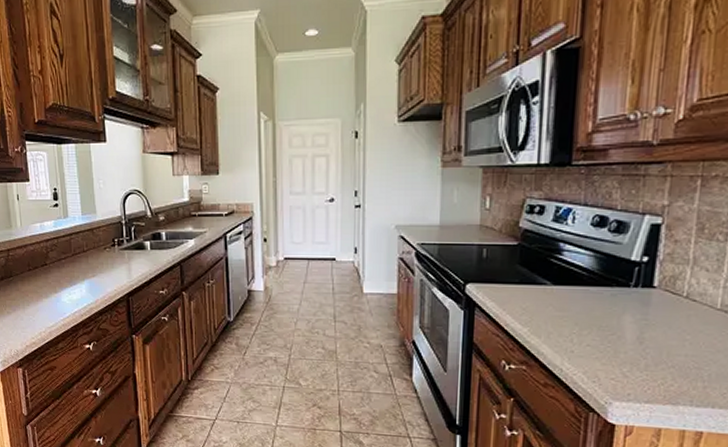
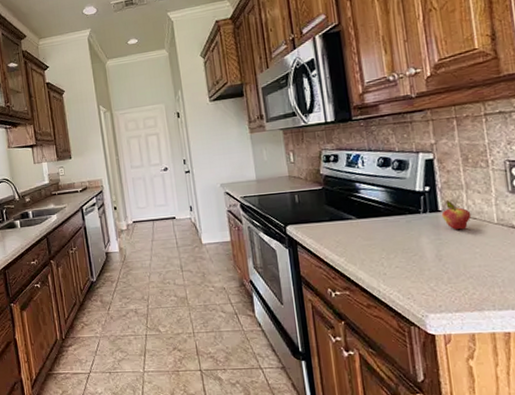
fruit: none [655,276,692,312] -> present [441,200,472,230]

